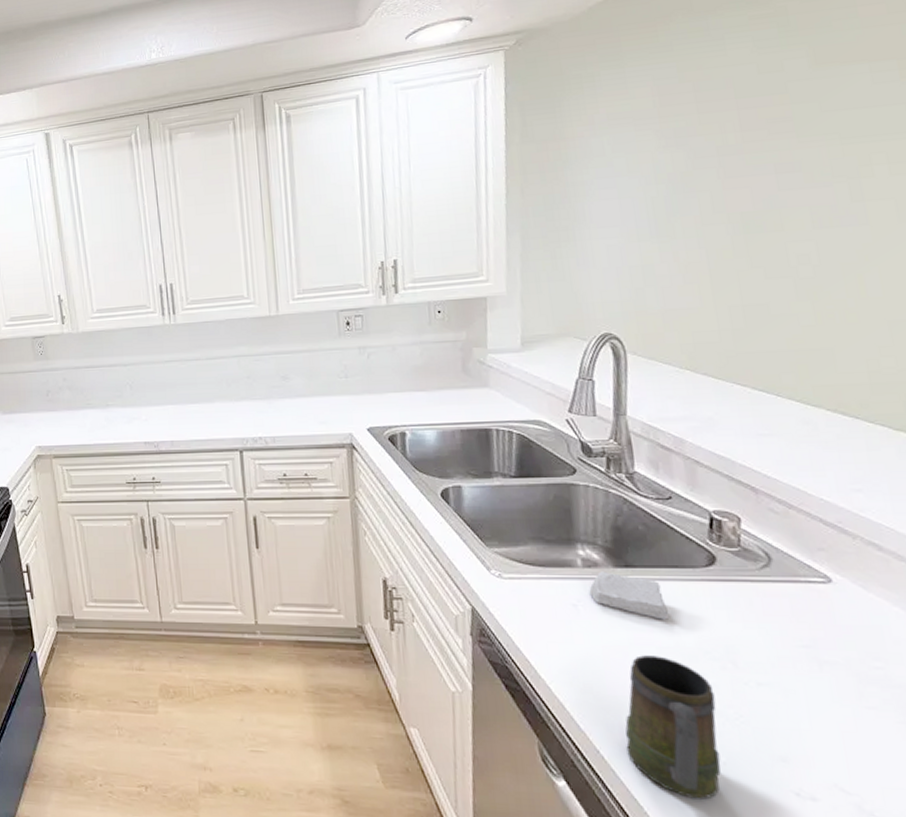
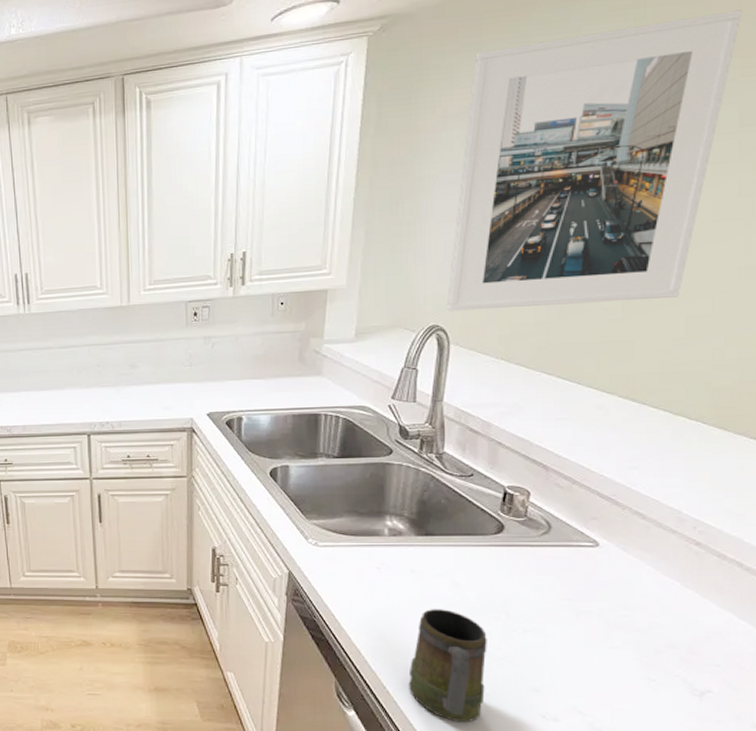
soap bar: present [589,571,669,620] -> none [392,539,458,579]
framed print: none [616,14,892,319] -> present [446,9,743,311]

